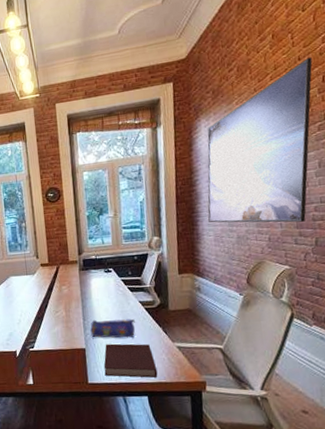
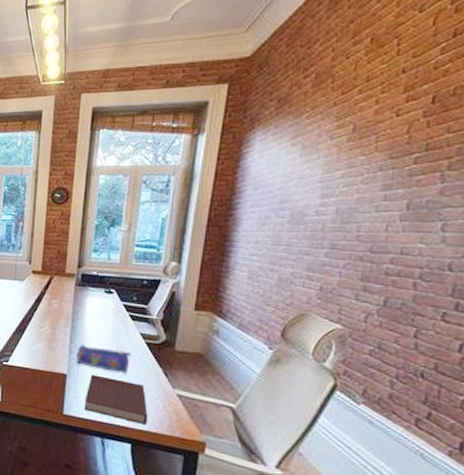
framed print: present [207,57,313,223] -> none [244,71,422,274]

